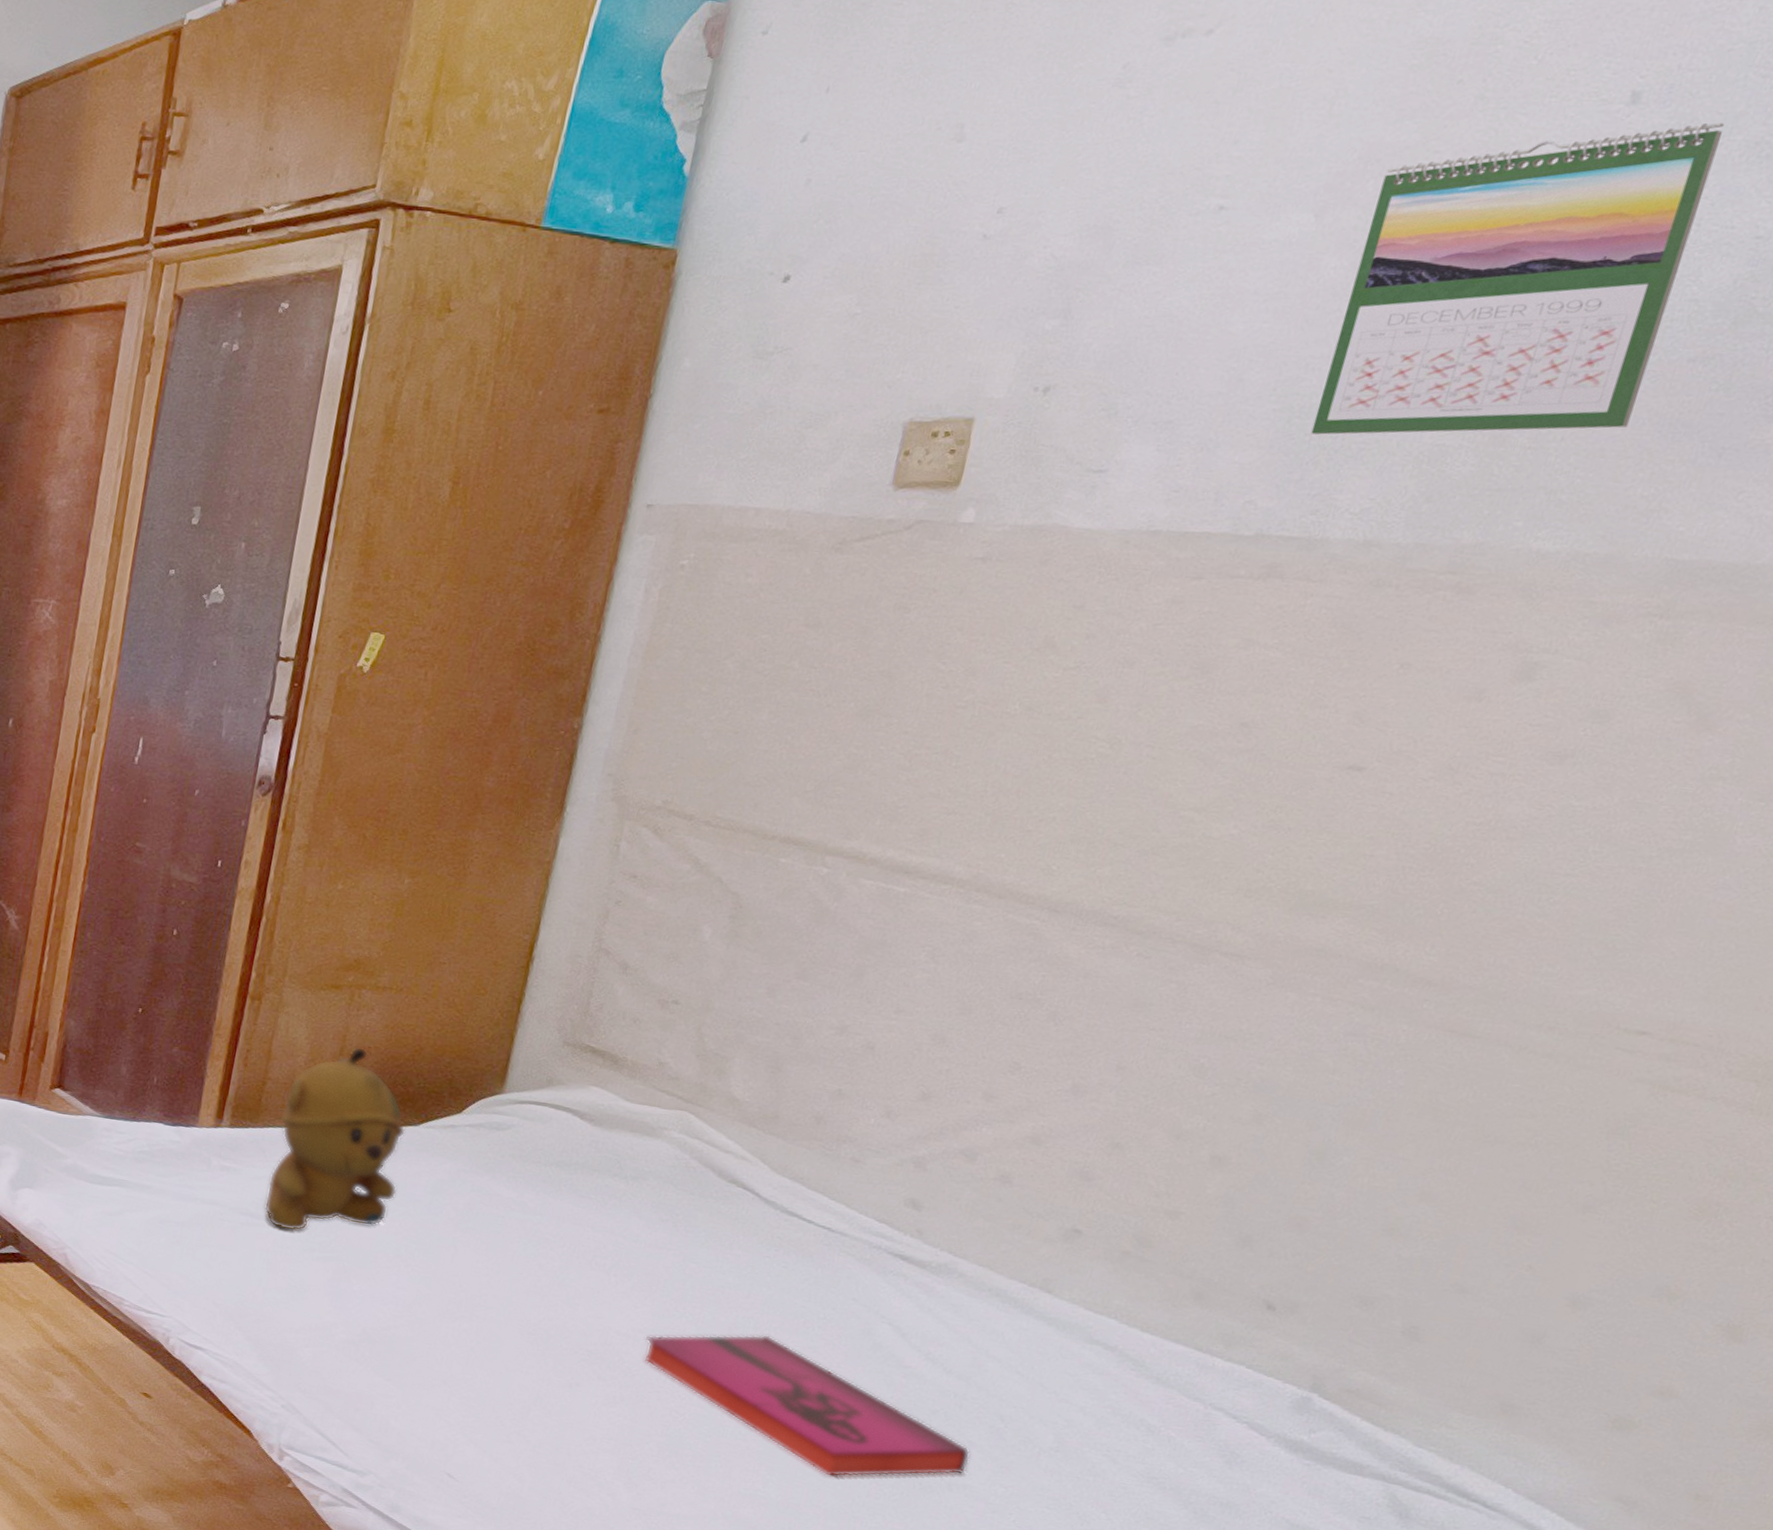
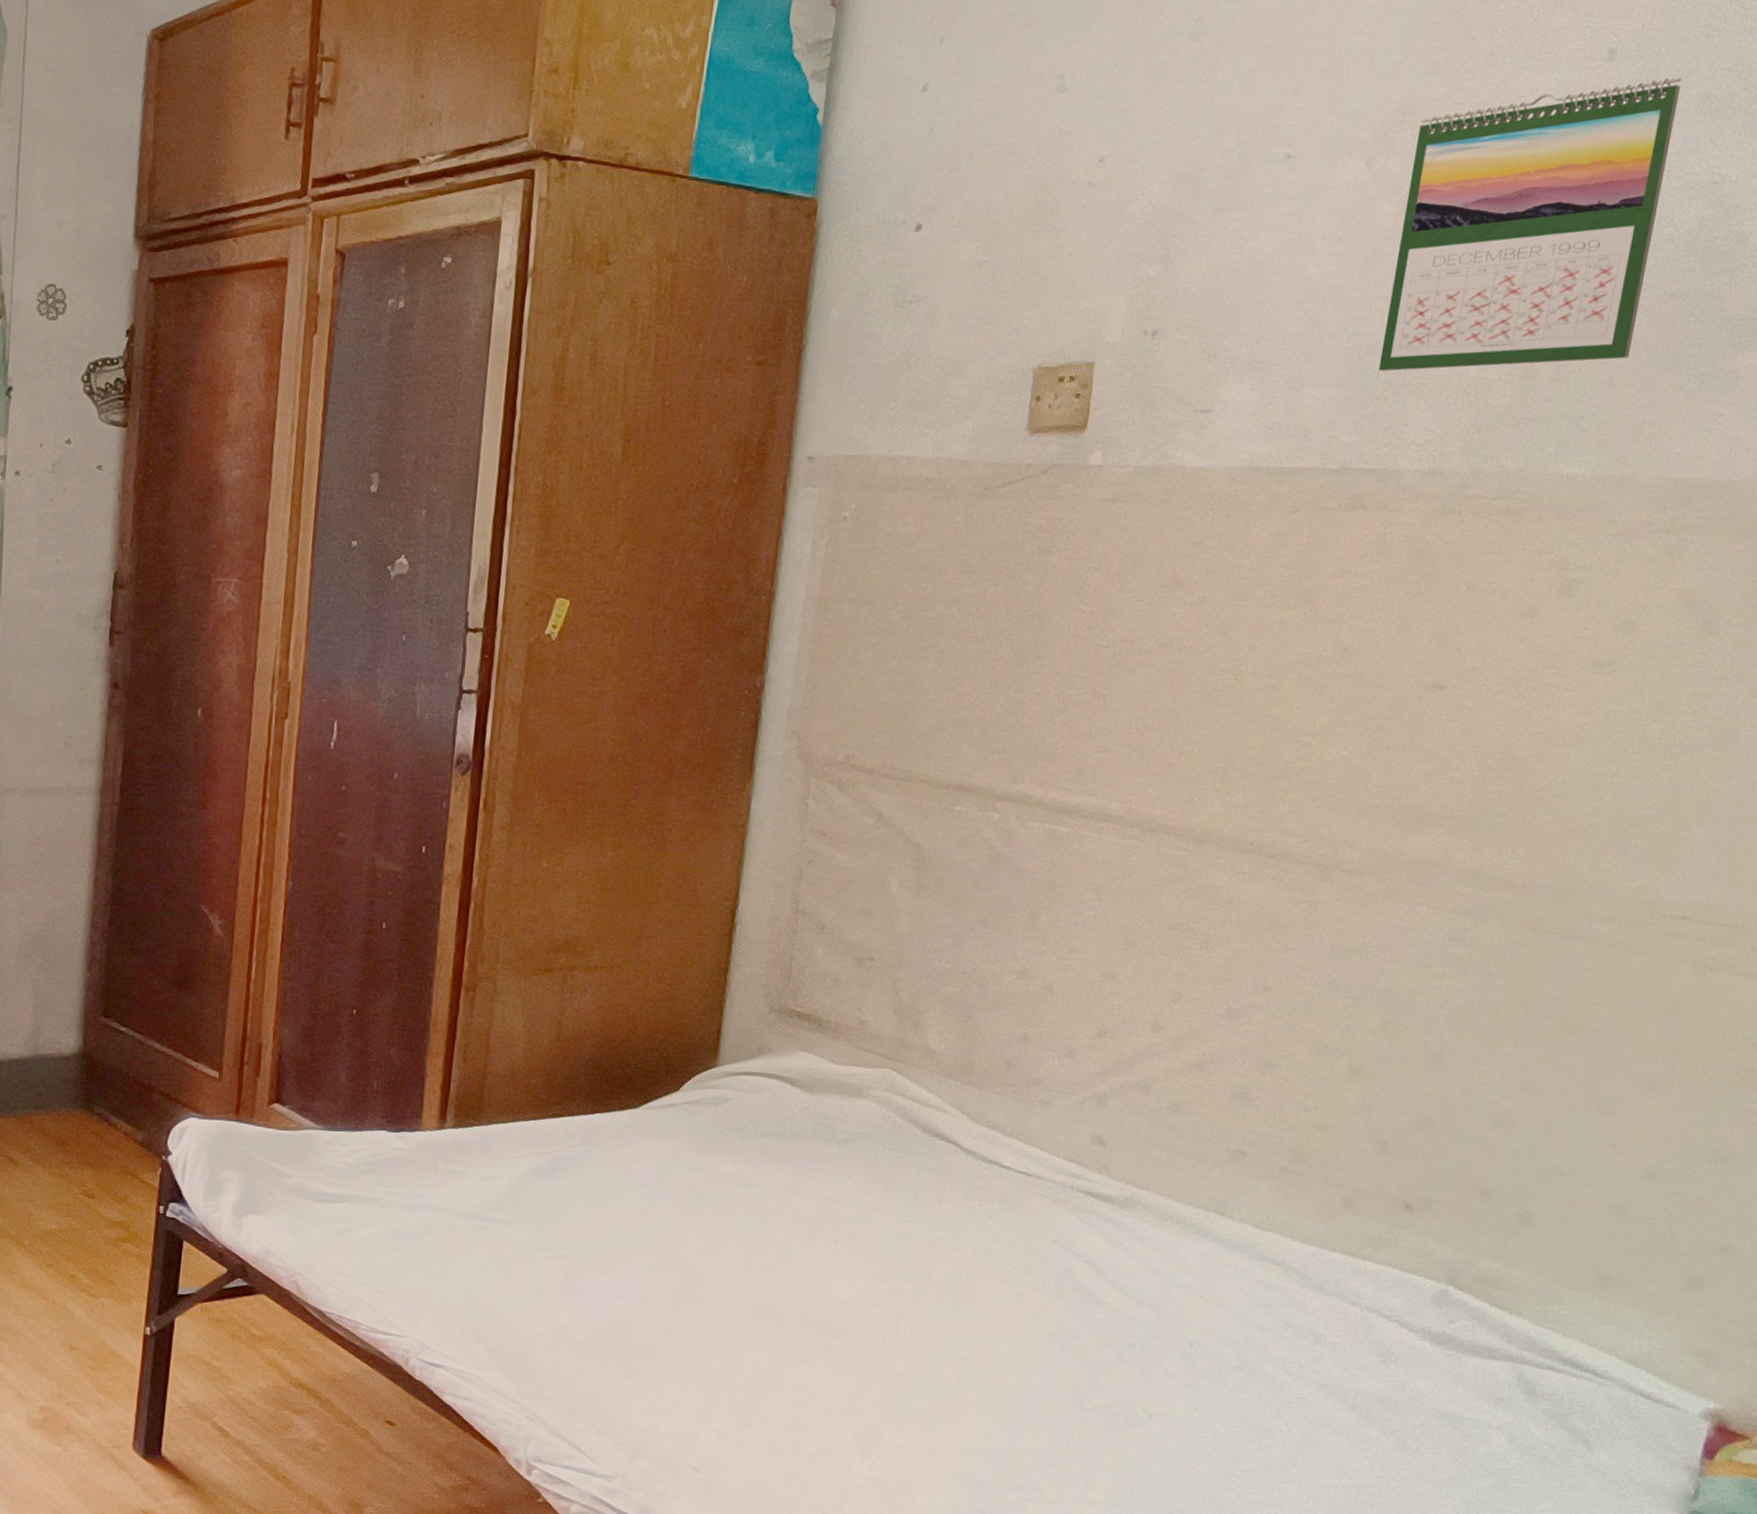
stuffed bear: present [264,1046,406,1231] -> none [494,1031,626,1231]
hardback book: present [645,1334,971,1477] -> none [868,1286,1167,1422]

